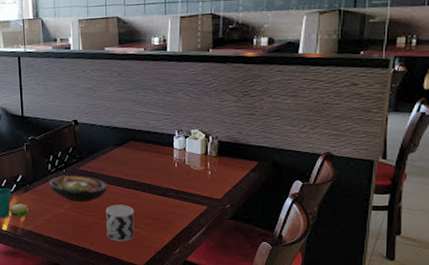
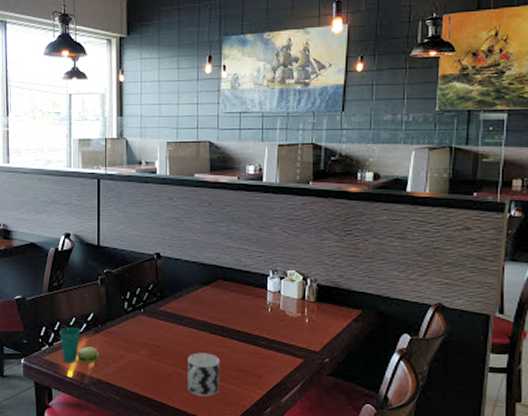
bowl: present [48,175,107,202] -> none [123,316,191,348]

